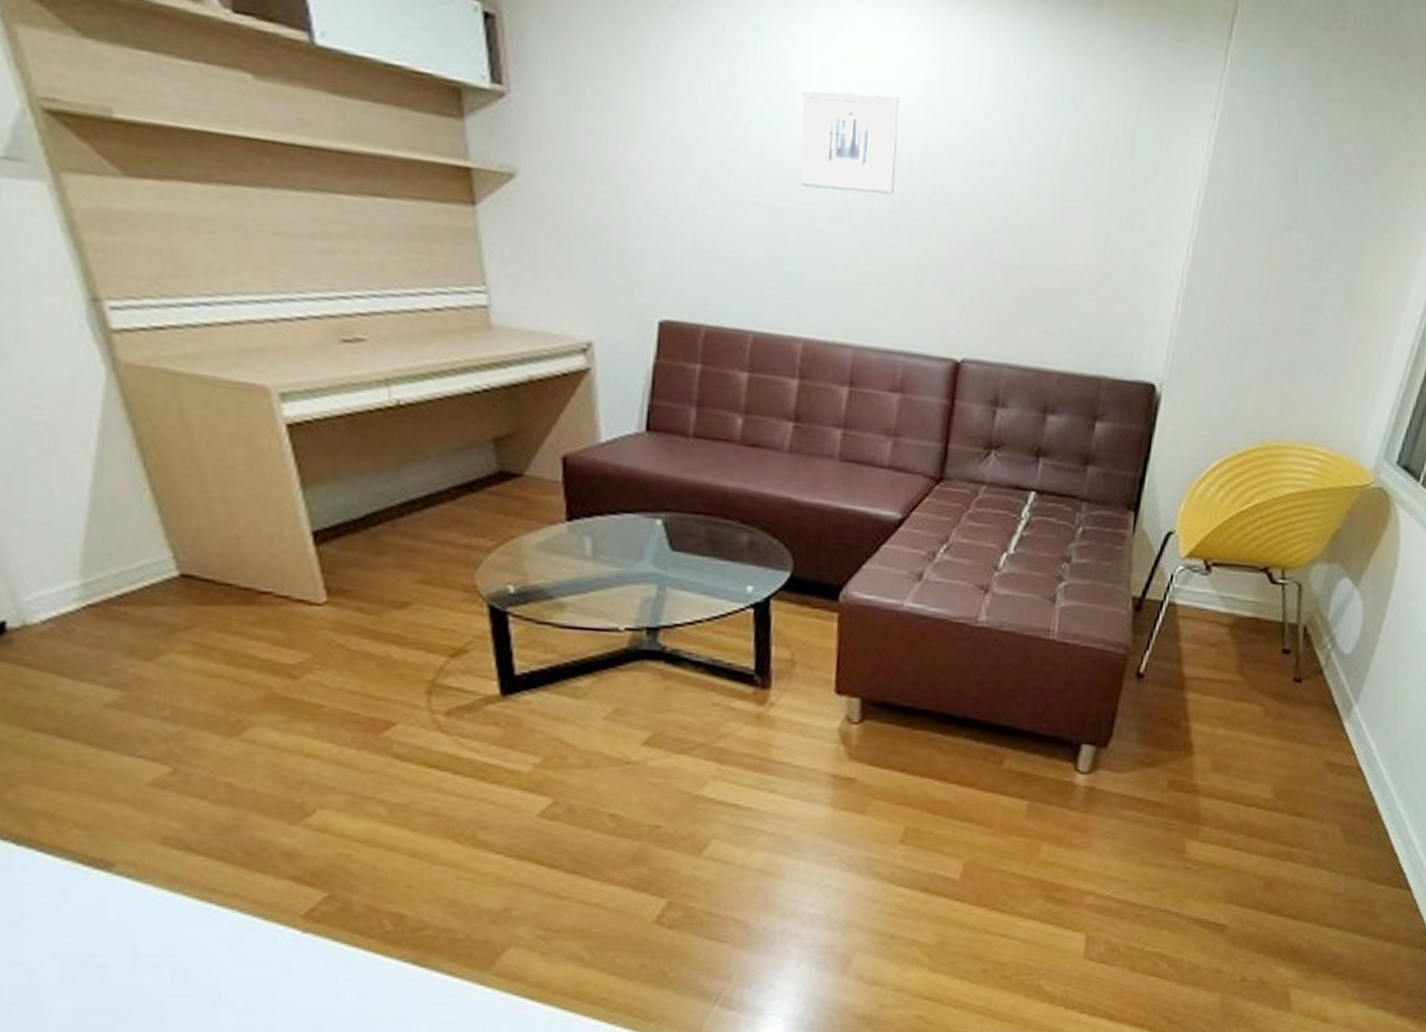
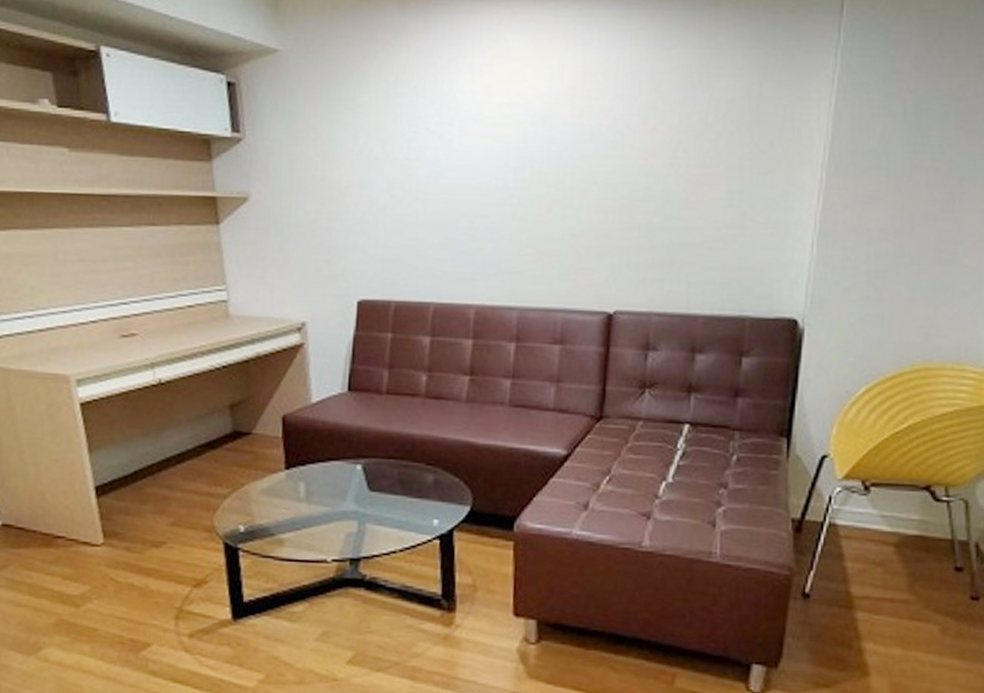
wall art: present [800,89,899,195] -> none [468,101,549,182]

